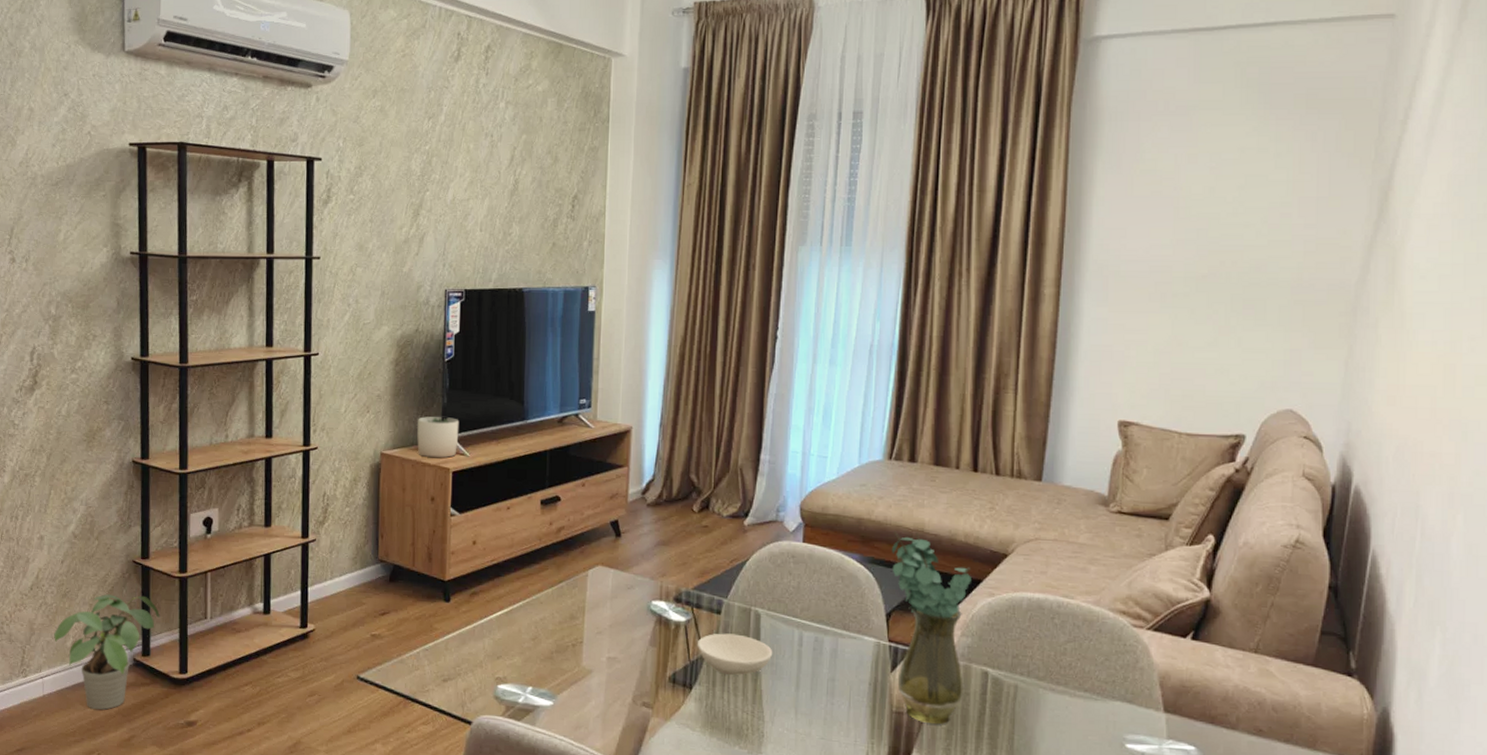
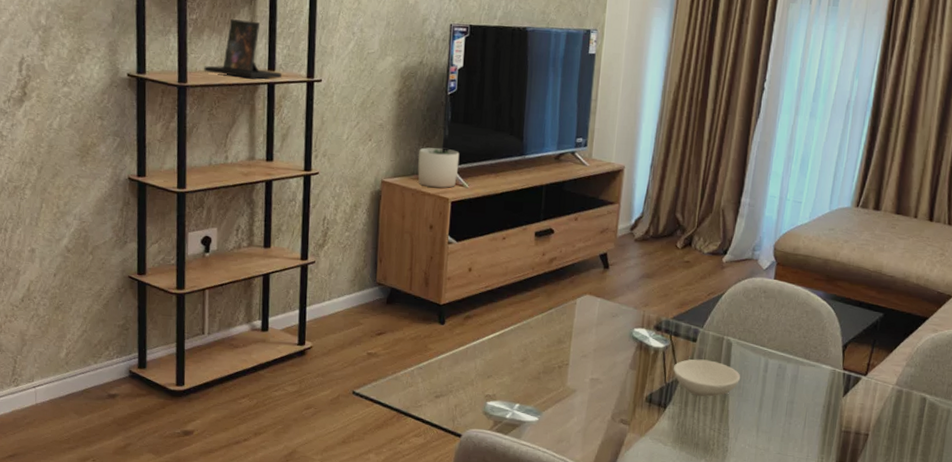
potted plant: present [54,594,161,710] -> none [47,308,157,419]
photo frame: none [204,298,279,356] -> present [204,19,281,79]
vase: present [892,531,971,725] -> none [848,271,919,443]

